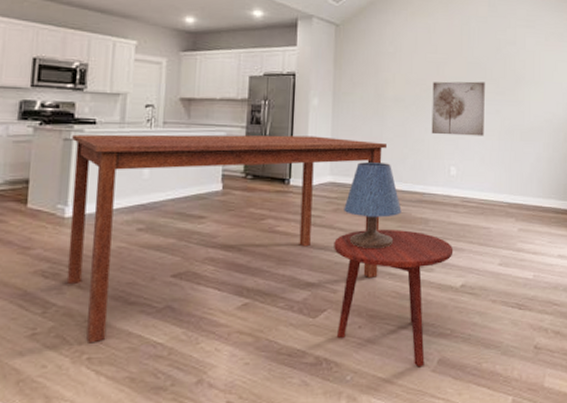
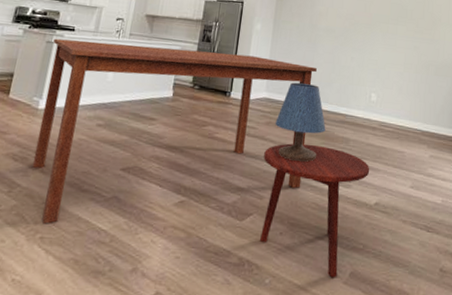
wall art: present [431,81,485,136] -> none [356,17,406,69]

